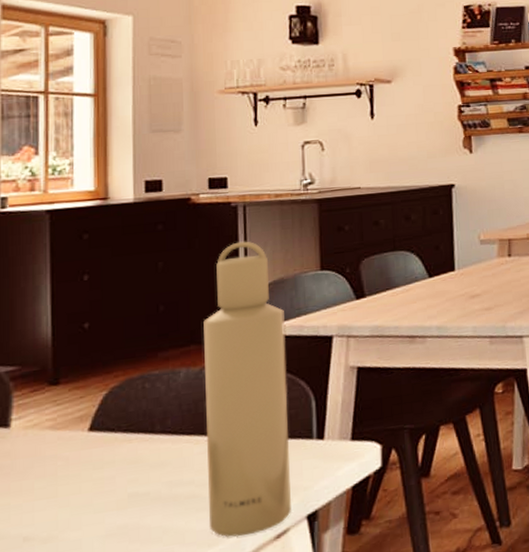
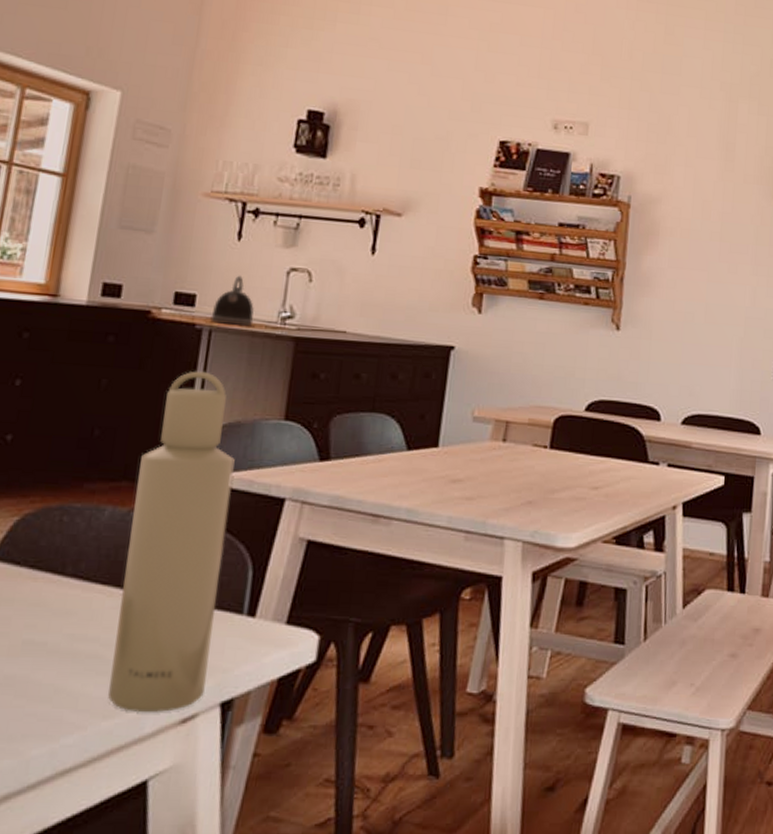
kettle: none [243,155,280,199] -> present [210,275,255,326]

